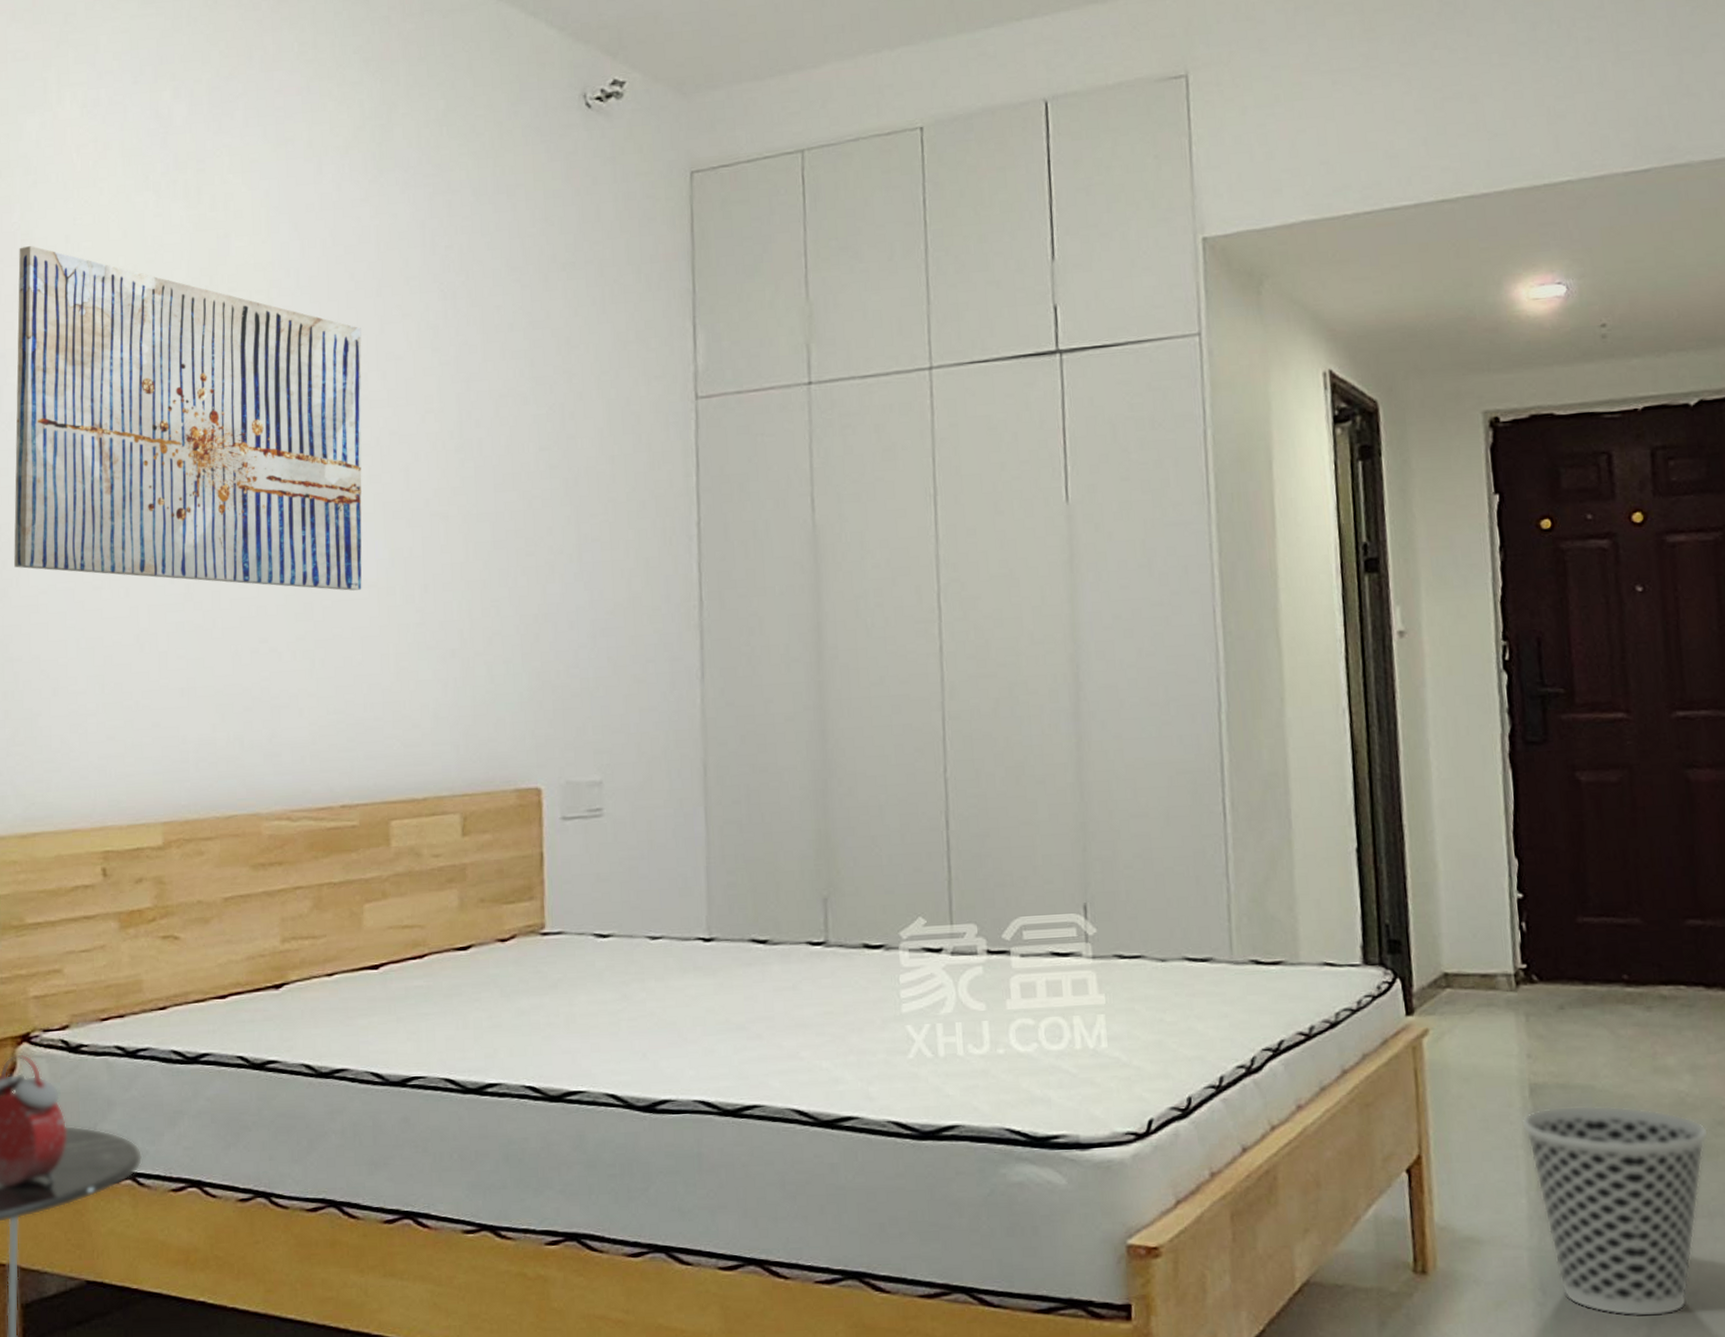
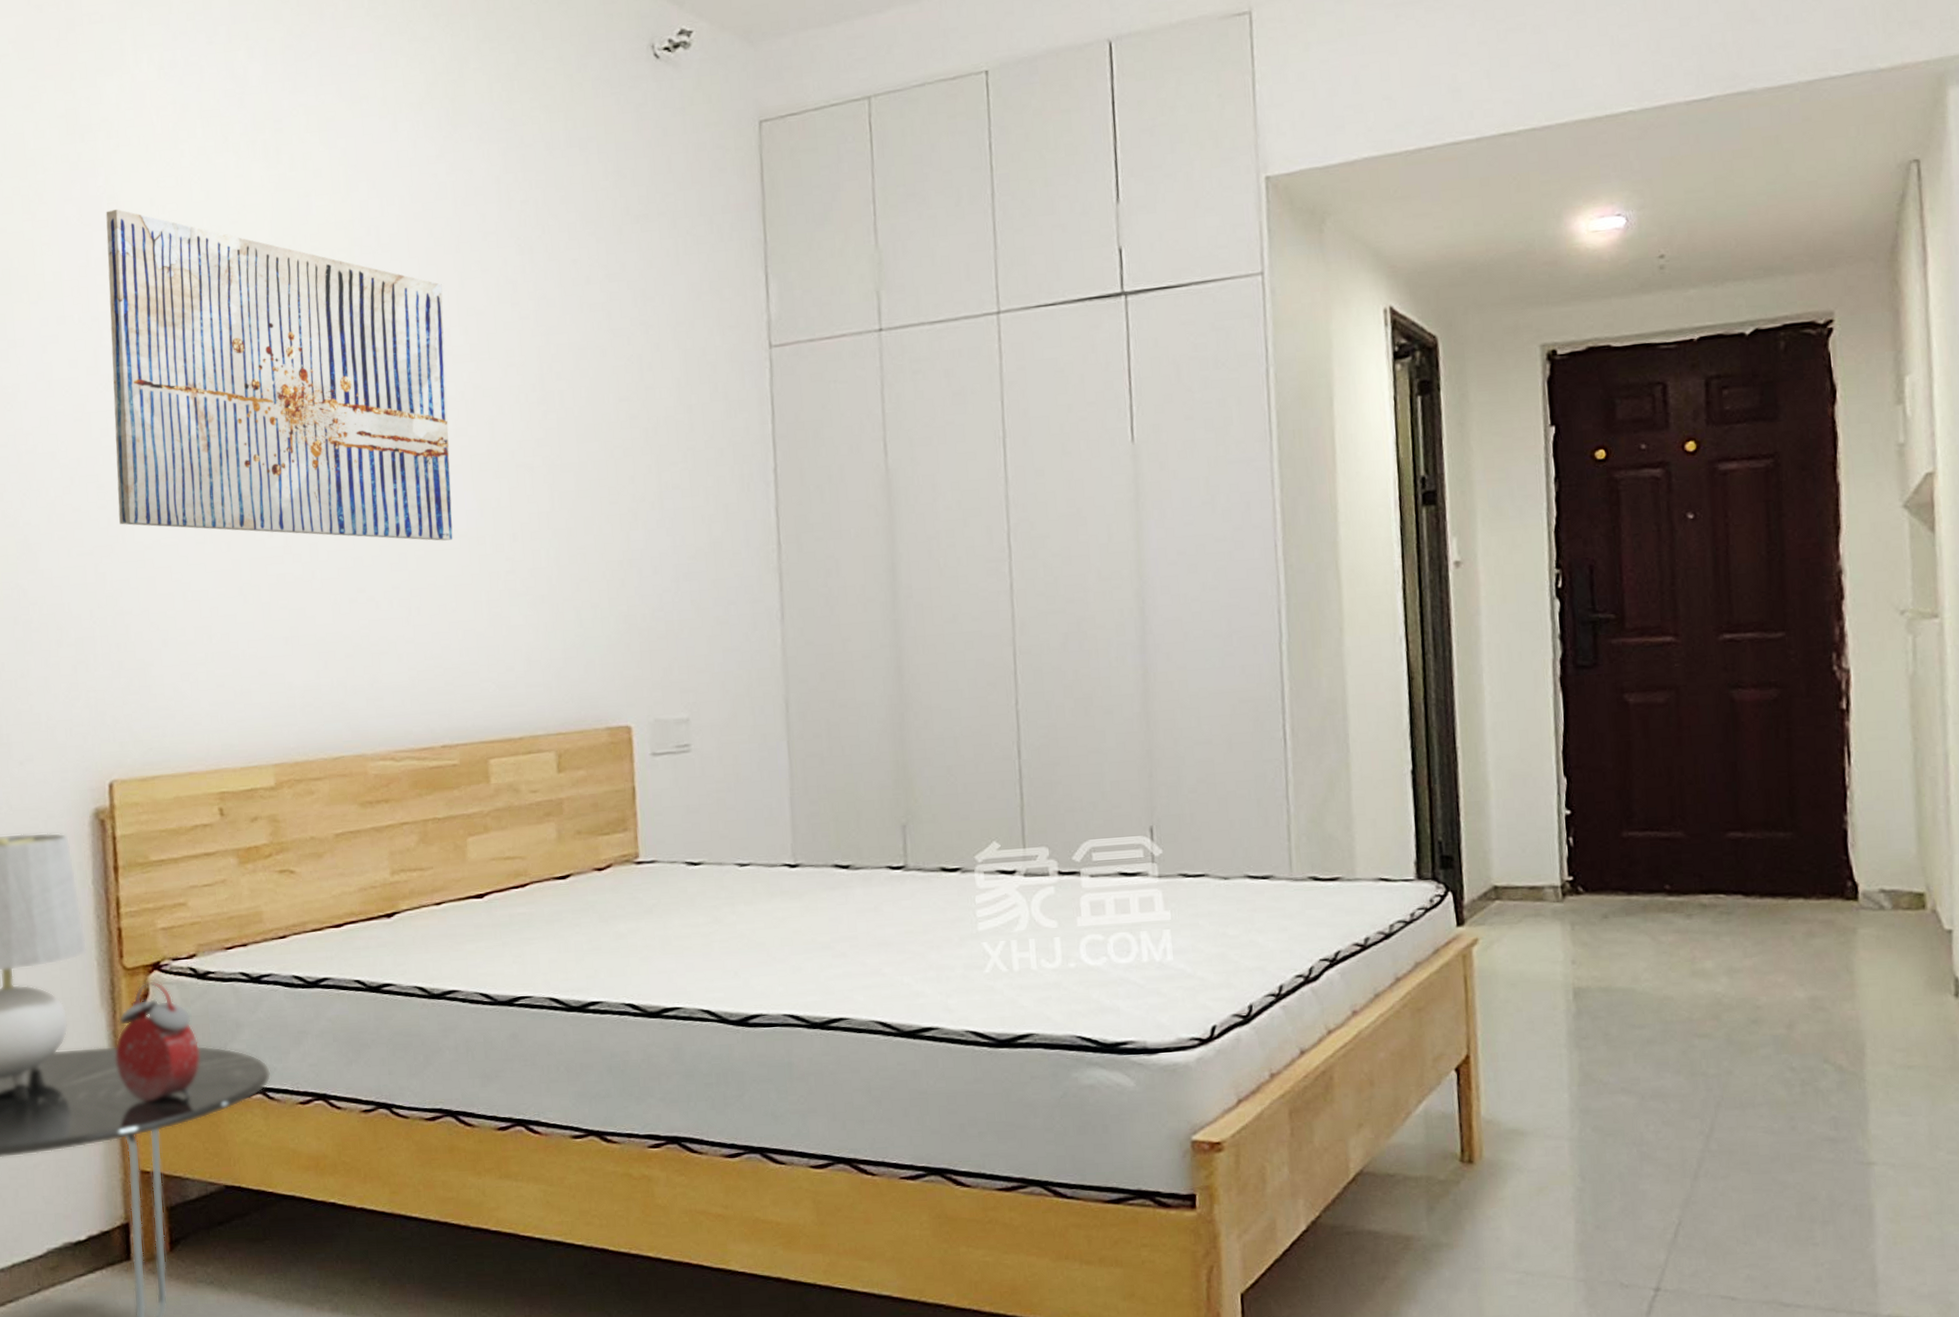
wastebasket: present [1521,1105,1709,1317] -> none [1564,1006,1743,1200]

